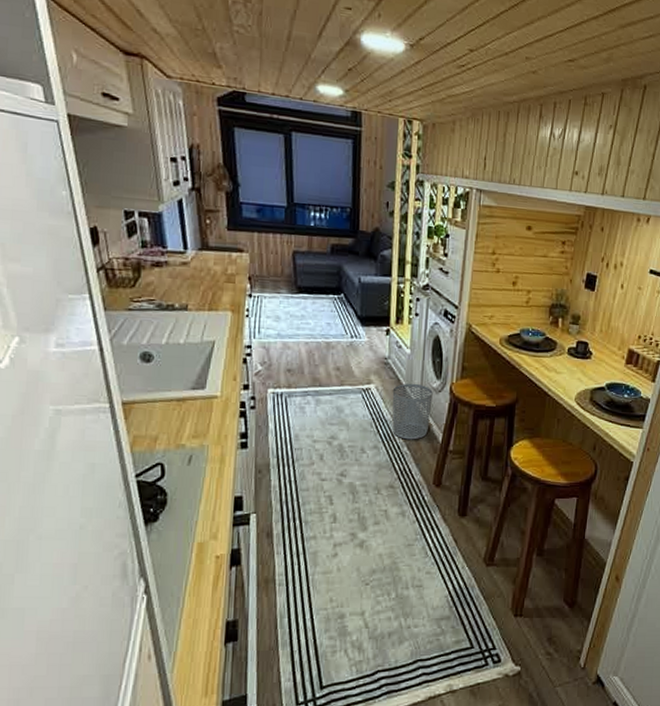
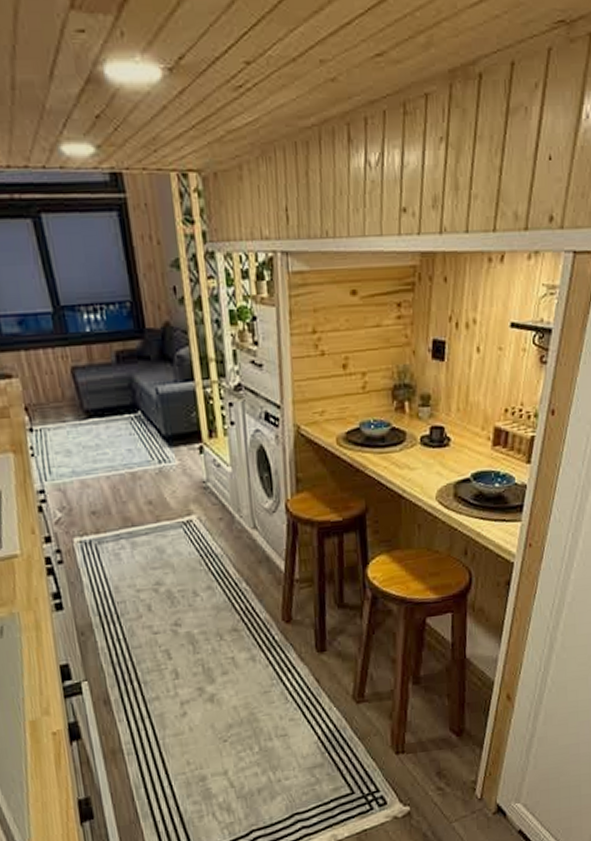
waste bin: present [392,383,433,440] -> none [218,506,268,574]

